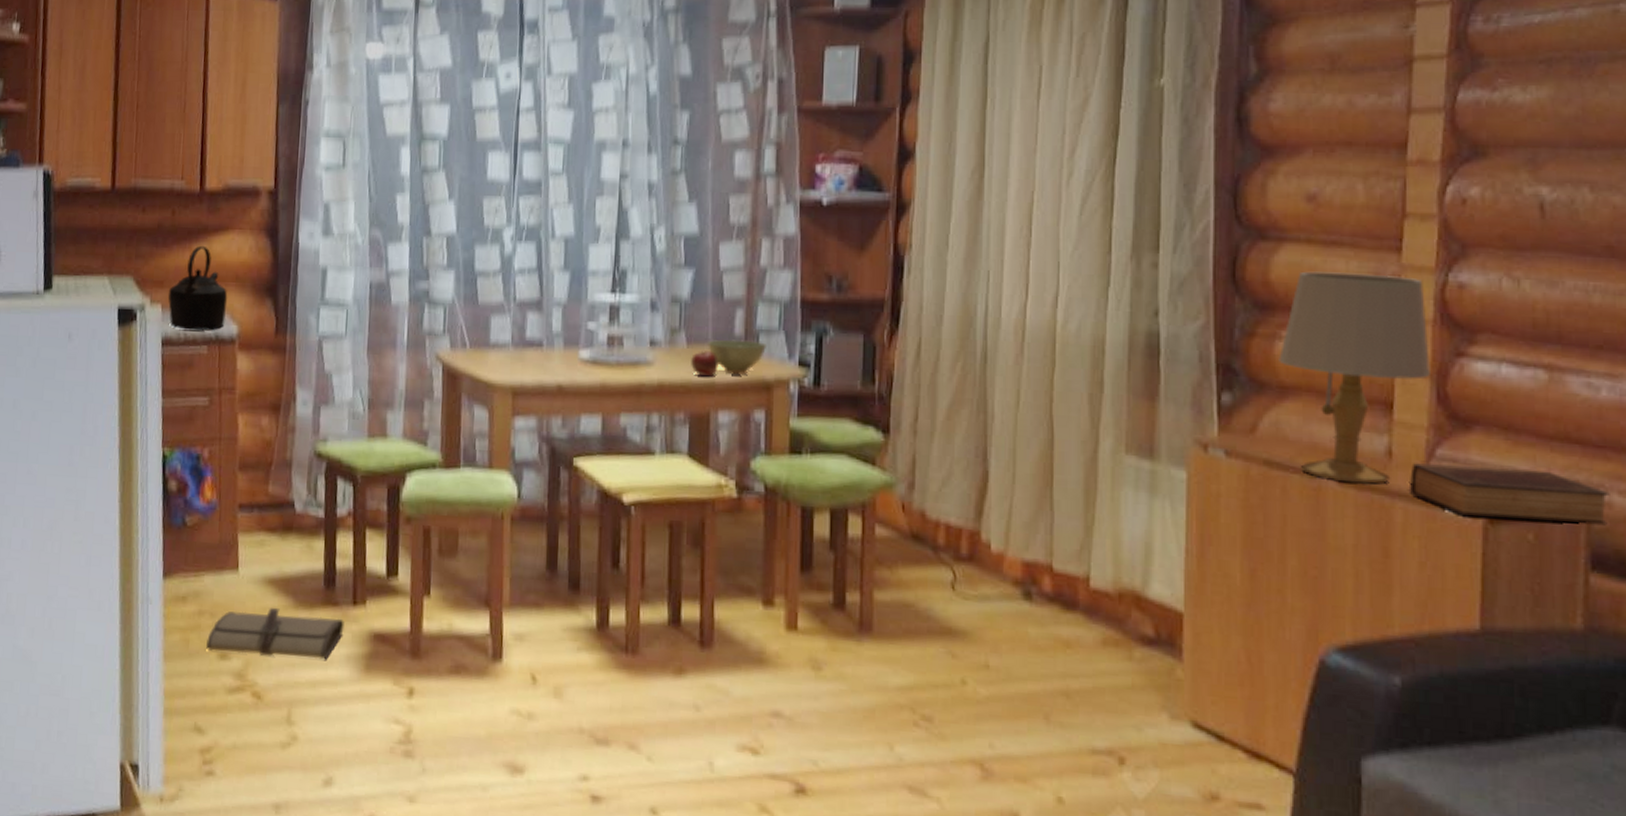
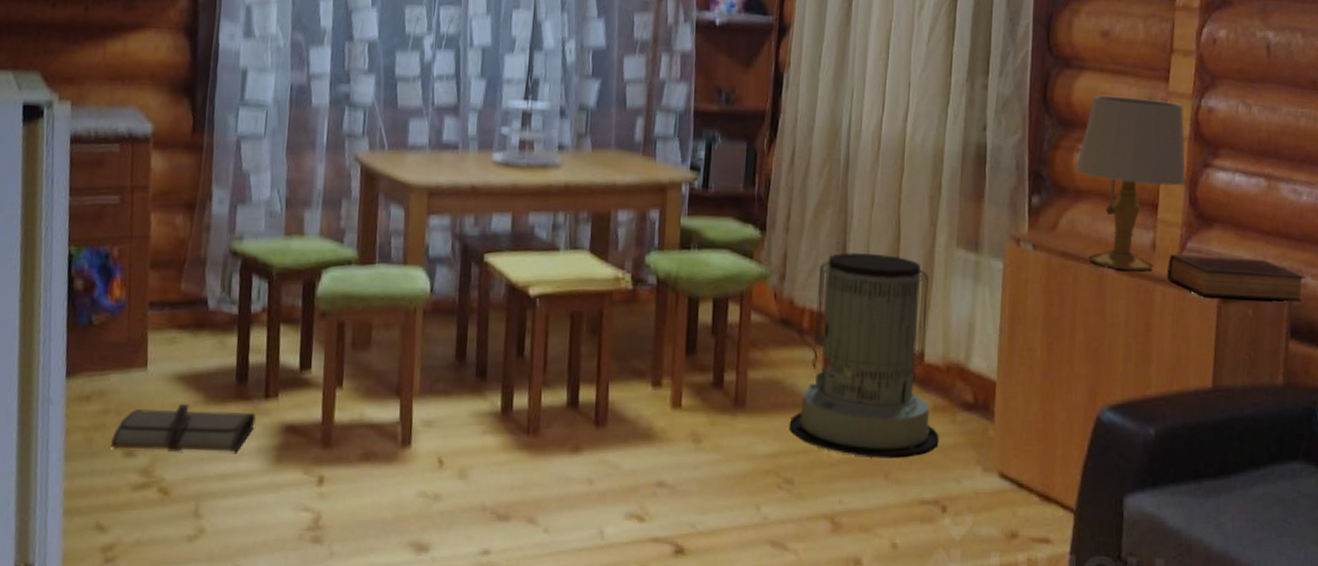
kettle: present [168,245,228,330] -> none [78,43,143,128]
fruit: present [691,351,720,377] -> none [595,155,621,179]
bowl: present [707,339,766,375] -> none [610,145,663,178]
space heater: none [925,459,1112,697] -> present [789,252,939,457]

